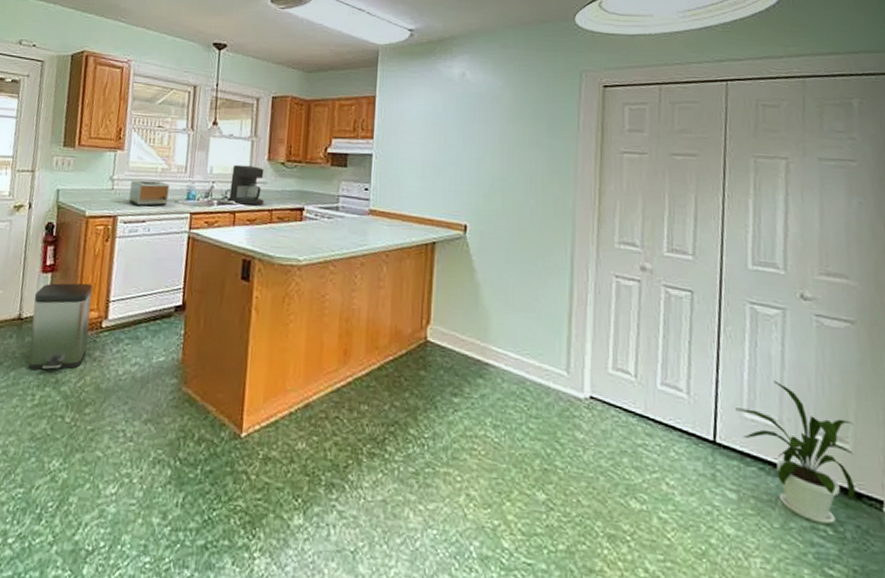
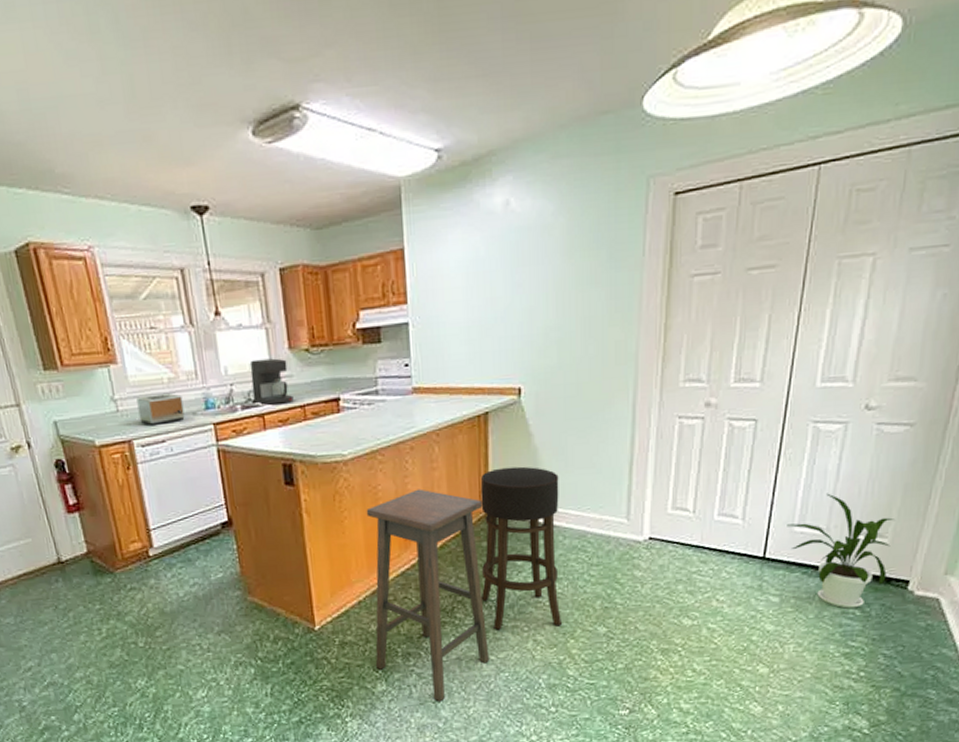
pedal bin: present [28,283,93,371] -> none [67,516,141,608]
bar stool: none [295,304,424,553] -> present [366,489,489,702]
bar stool: none [413,297,499,483] -> present [480,466,561,630]

